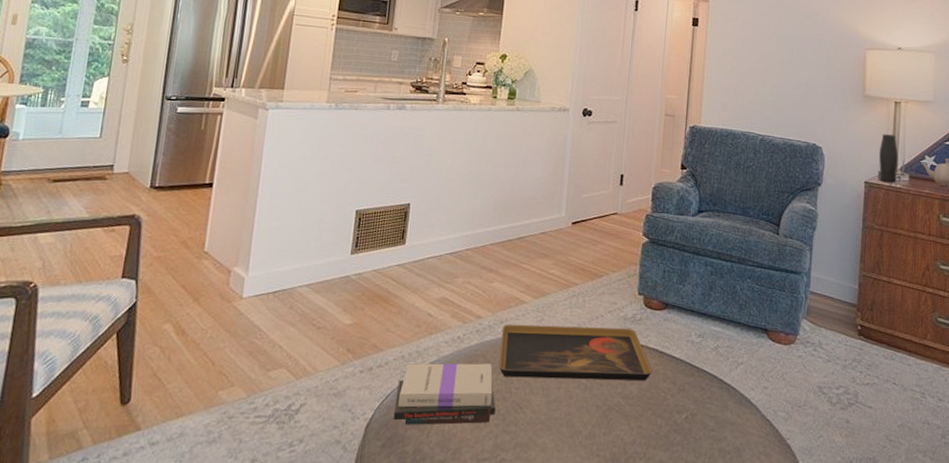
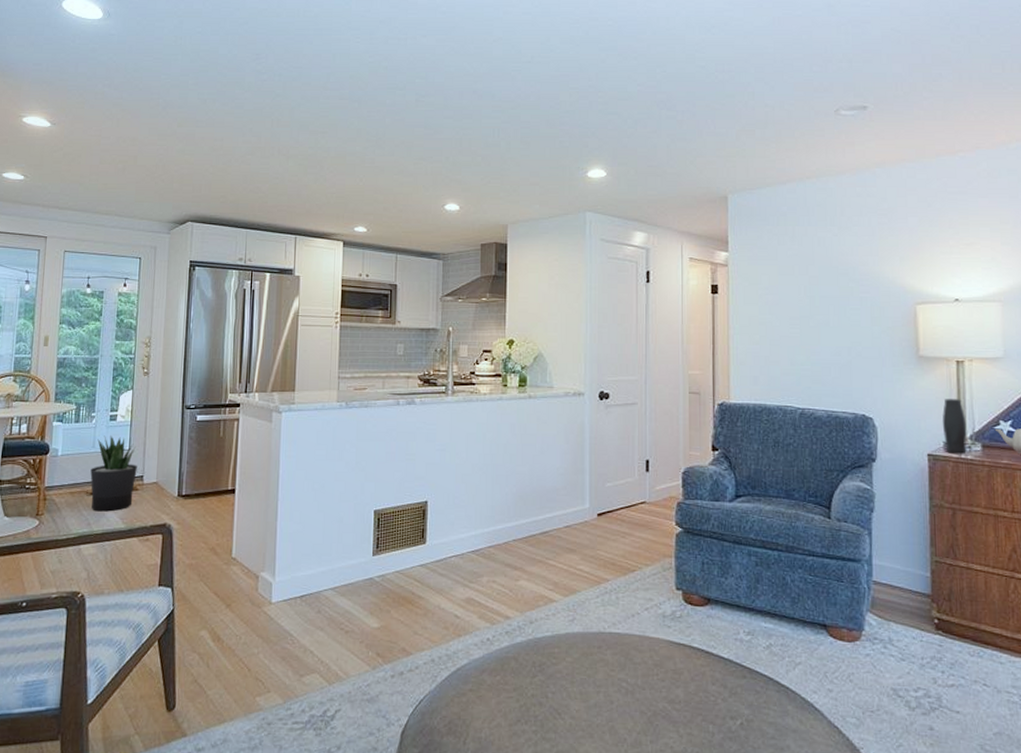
planter: none [52,122,108,200] -> present [90,435,137,512]
books: present [393,363,496,425] -> none [428,666,532,732]
decorative tray: present [498,324,653,381] -> none [532,624,699,684]

